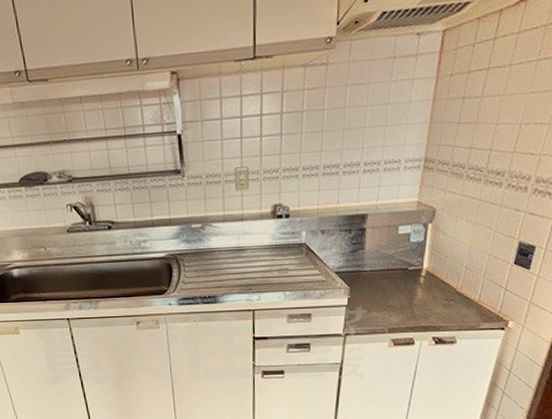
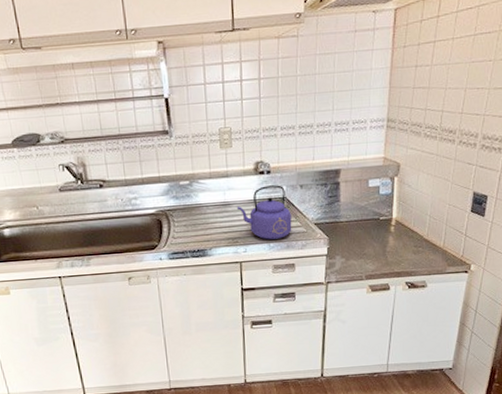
kettle: none [251,230,310,289] -> present [236,185,292,240]

